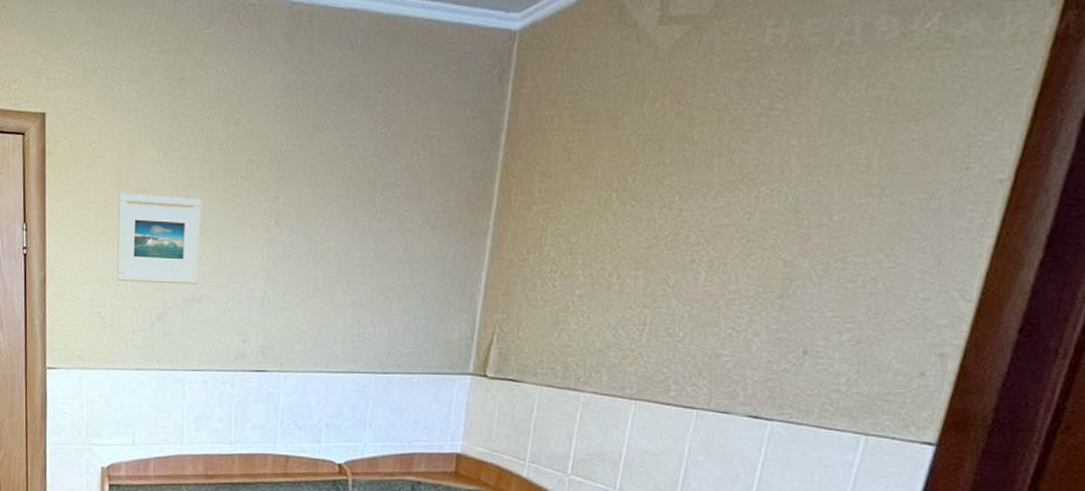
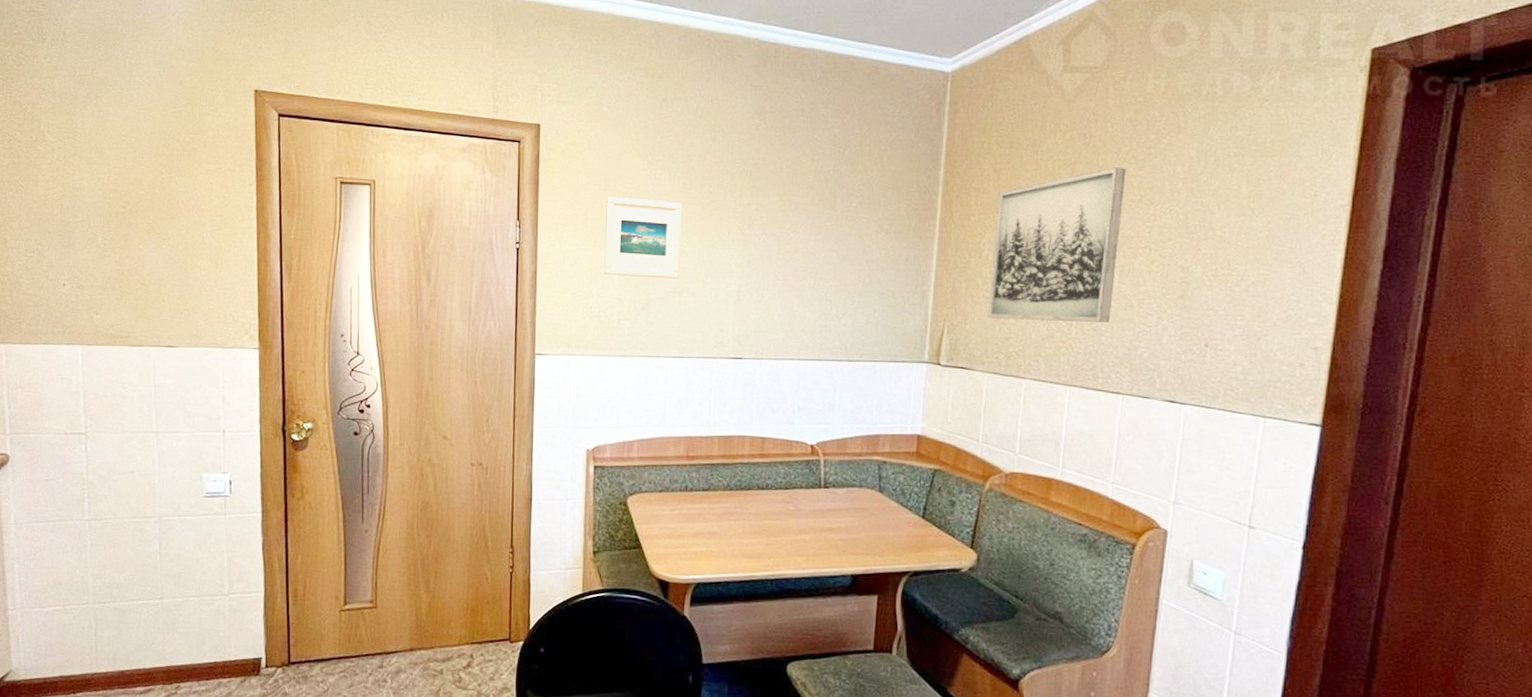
wall art: none [545,141,728,327] -> present [987,167,1127,323]

